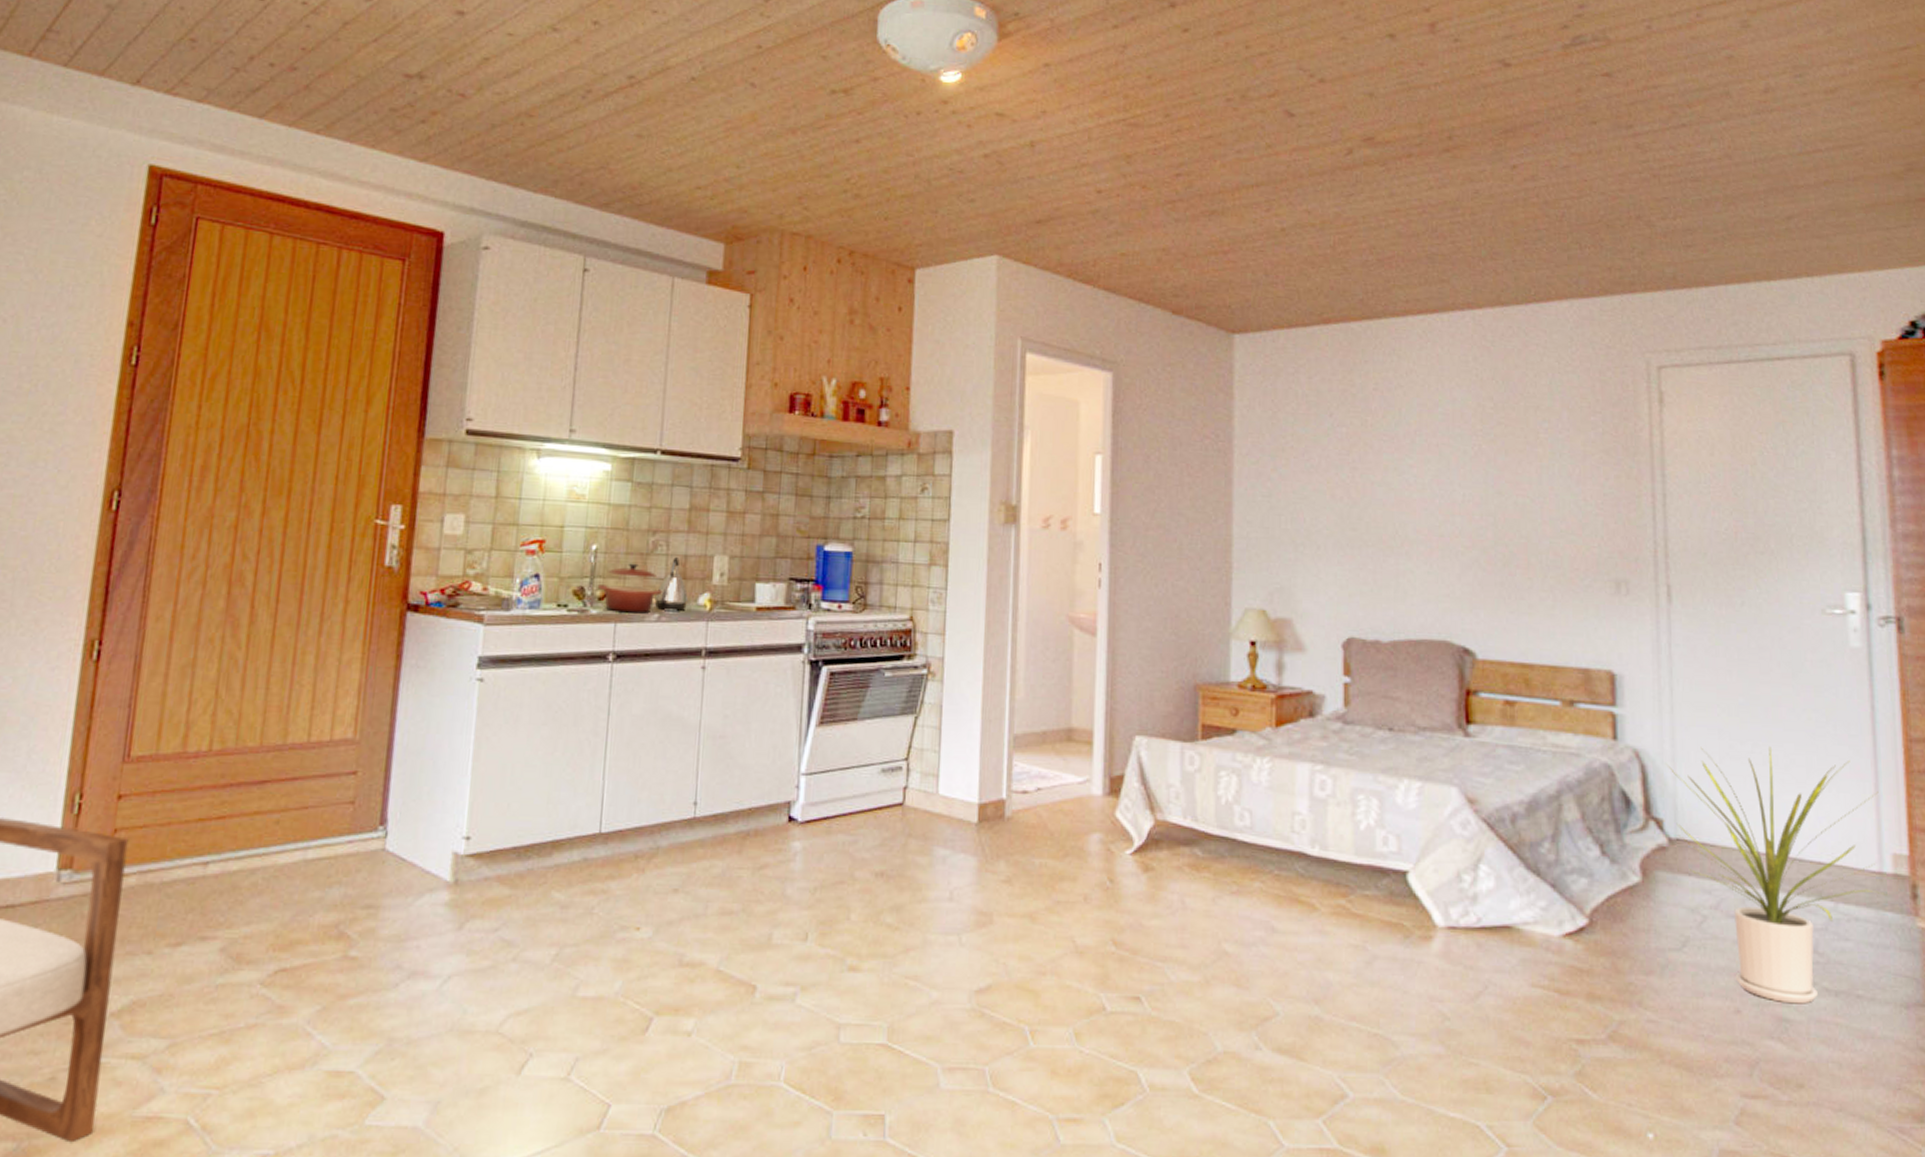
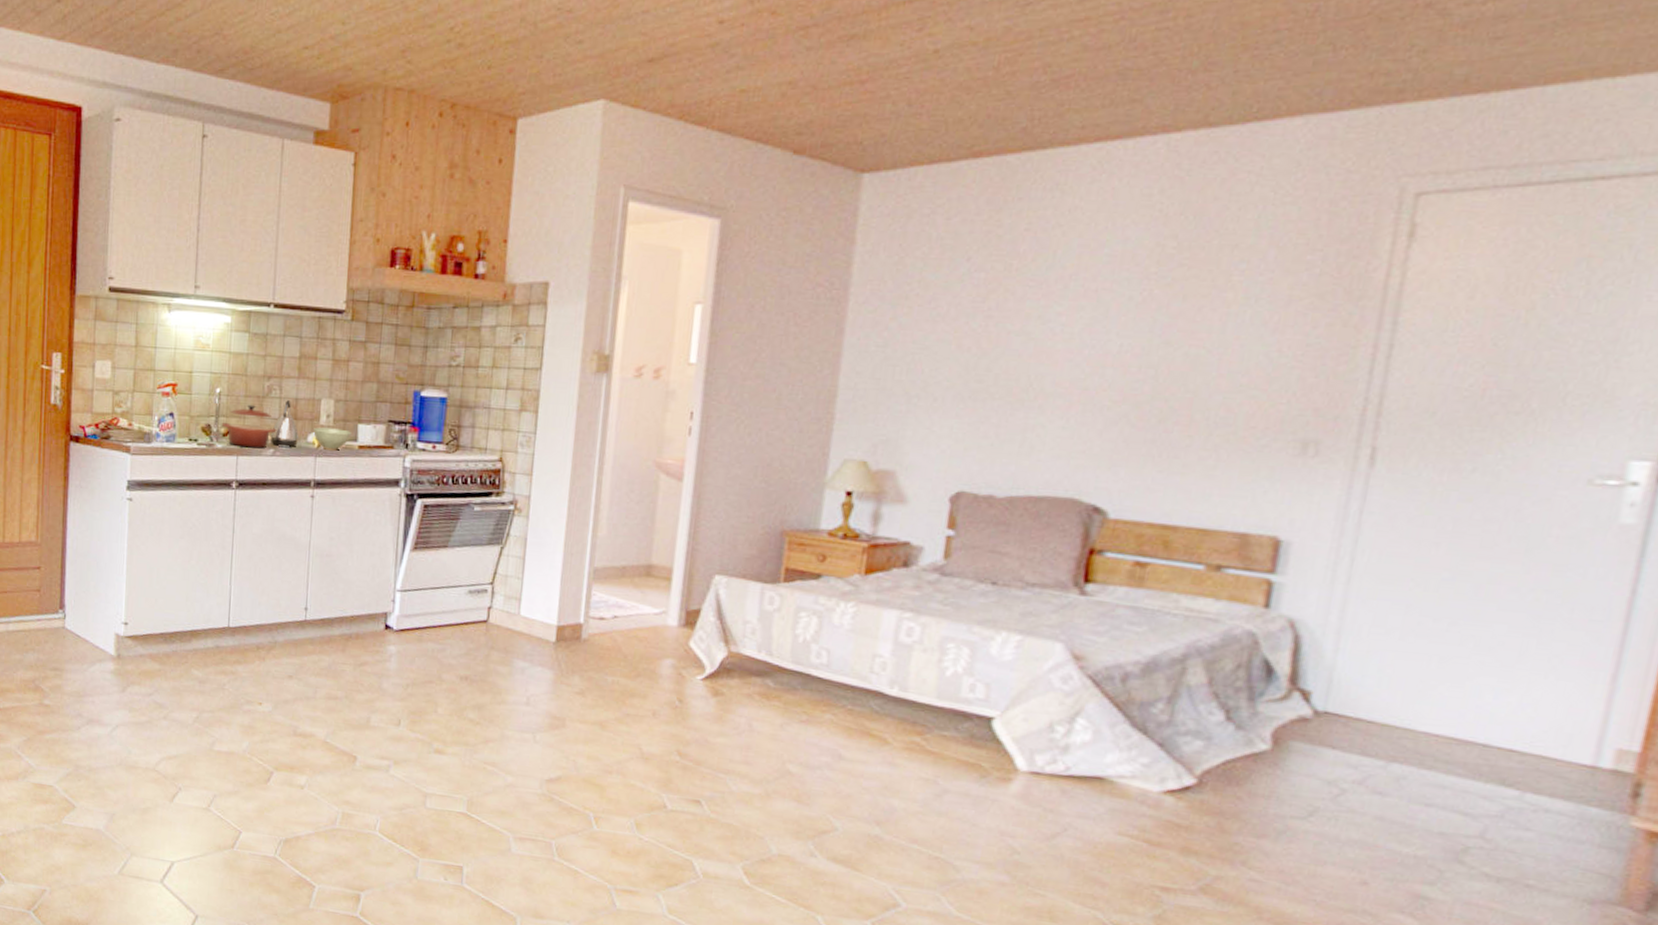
bowl: none [705,587,749,615] -> present [313,427,352,452]
house plant: present [1666,747,1888,1004] -> none [1327,621,1616,886]

